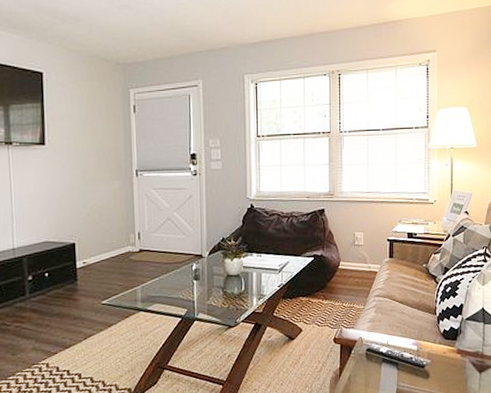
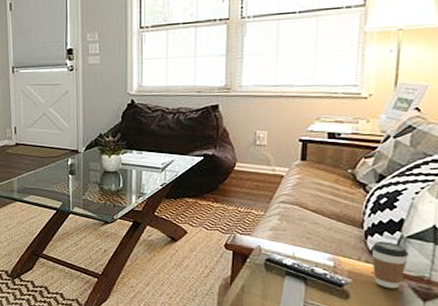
coffee cup: none [443,324,467,365] -> present [371,241,409,289]

